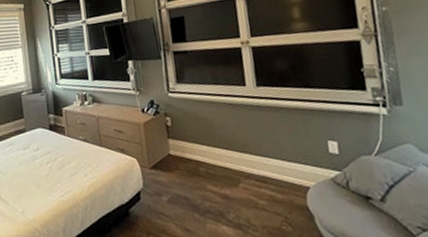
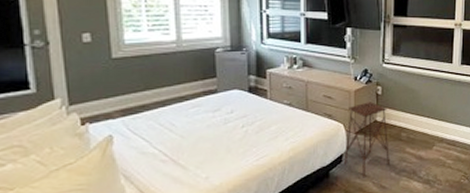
side table: none [140,134,191,217] -> present [345,102,389,177]

